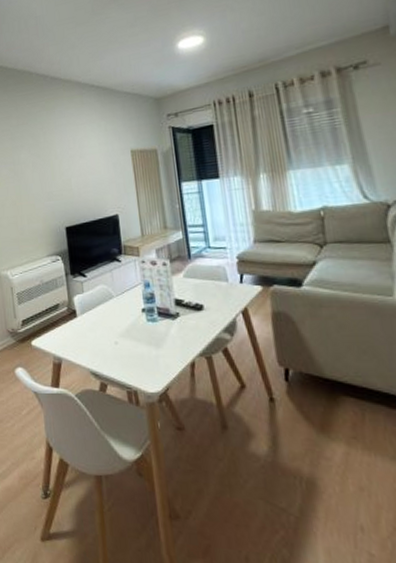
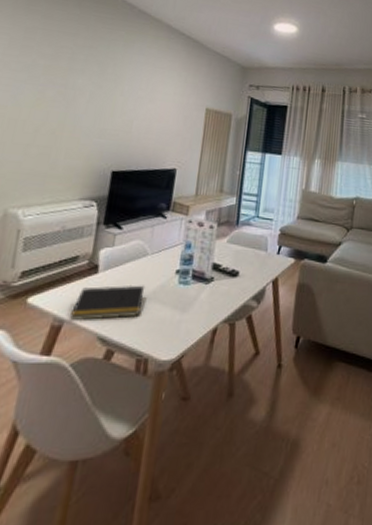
notepad: none [64,325,120,359] -> present [68,284,145,321]

